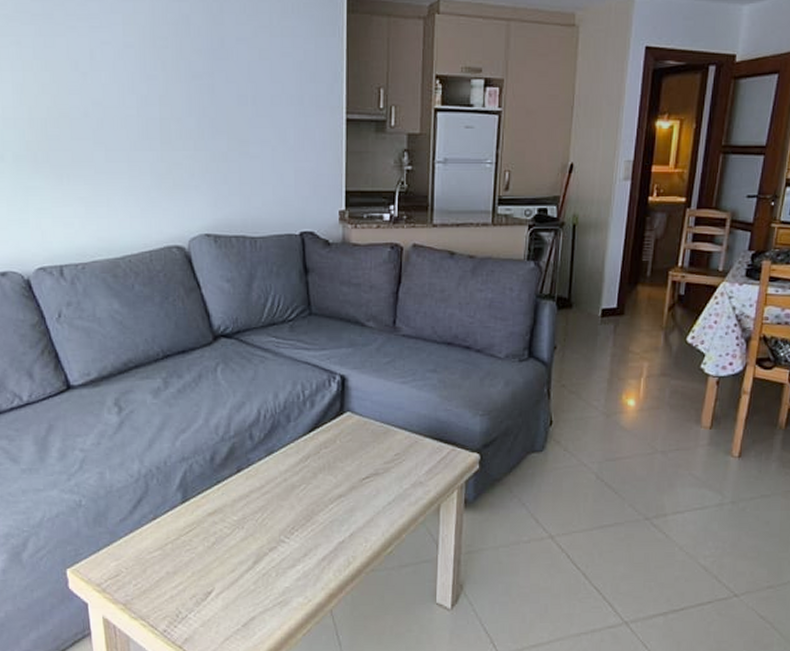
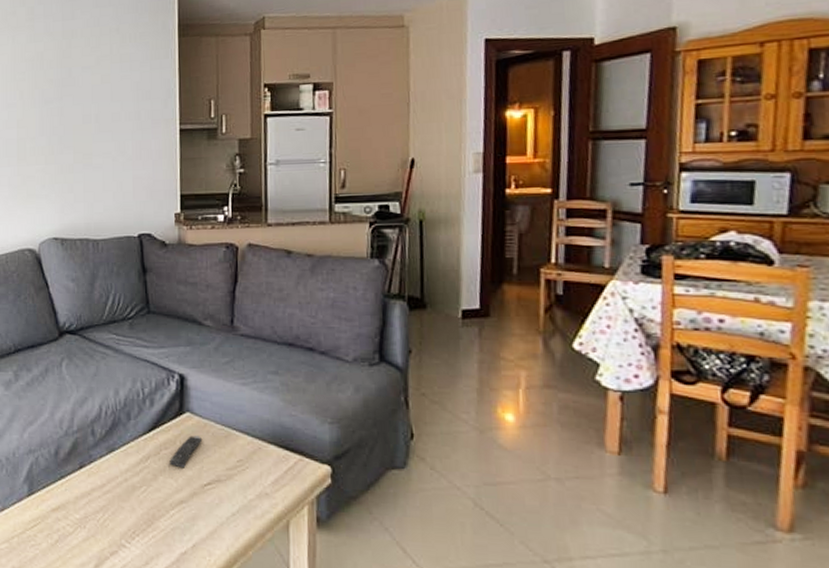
remote control: none [329,434,362,465] -> present [169,435,203,468]

